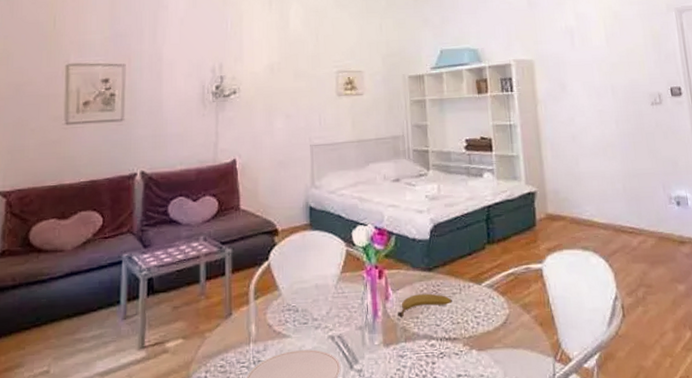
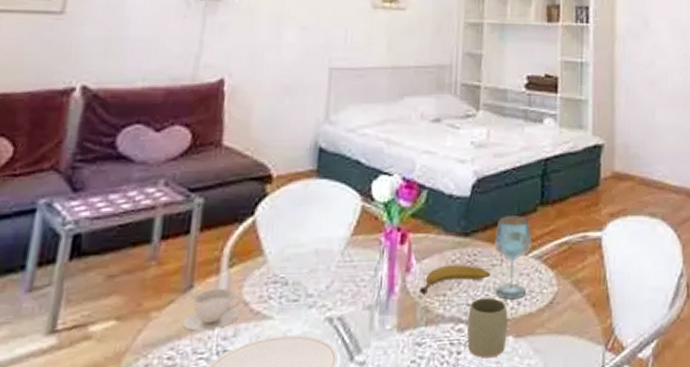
teacup: none [227,315,267,347] -> present [181,289,243,331]
mug: none [438,319,471,367] -> present [467,297,508,358]
wine glass: none [452,253,484,321] -> present [494,216,533,300]

